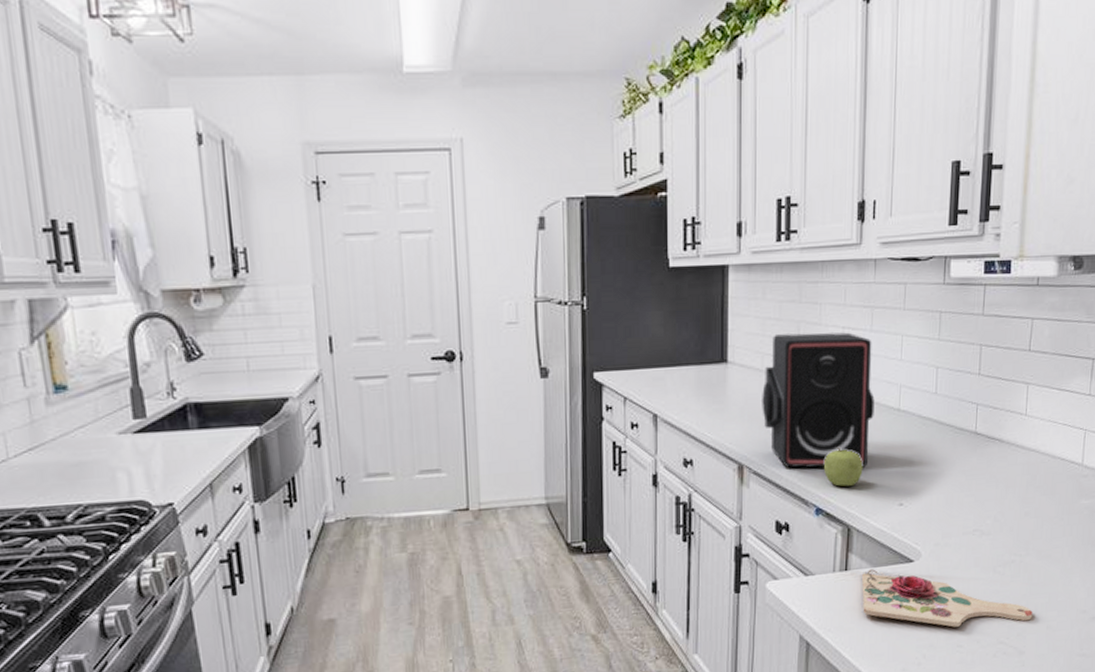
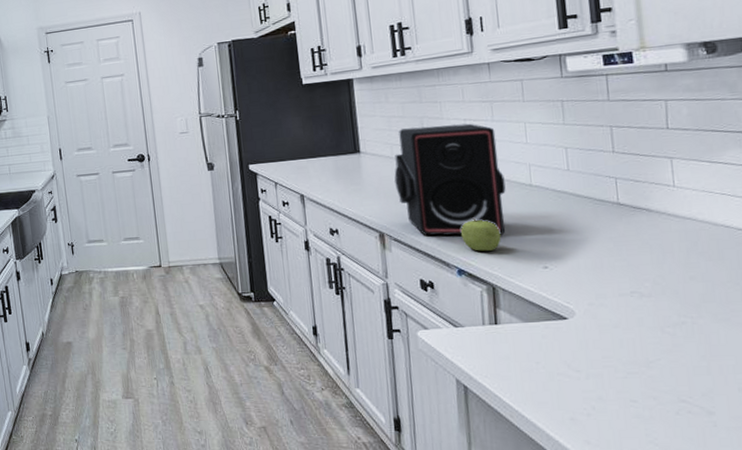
cutting board: present [862,569,1033,627] -> none [514,324,718,382]

